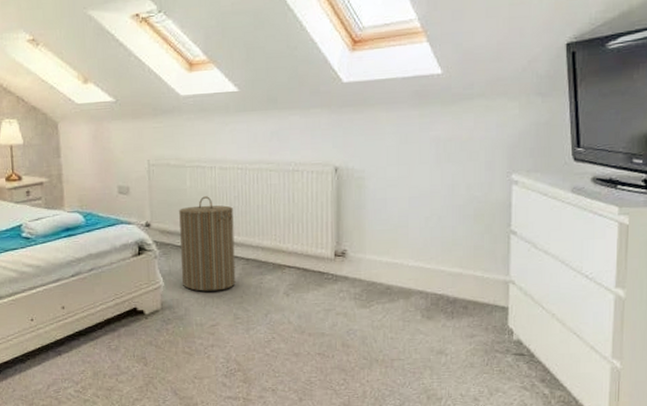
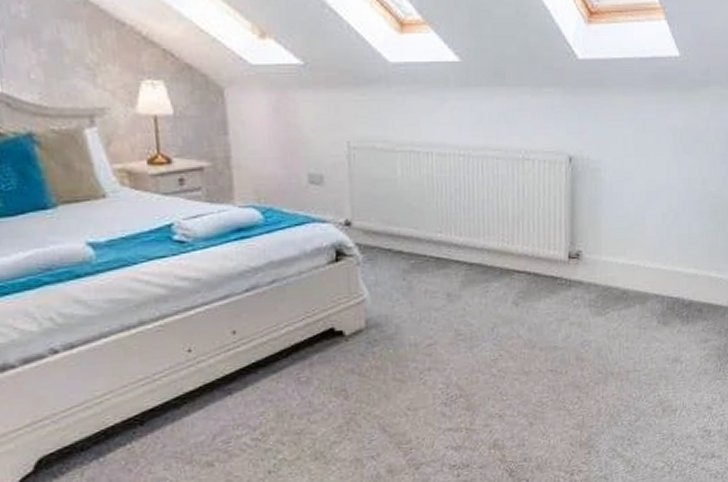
laundry hamper: present [179,196,236,292] -> none [388,188,457,304]

